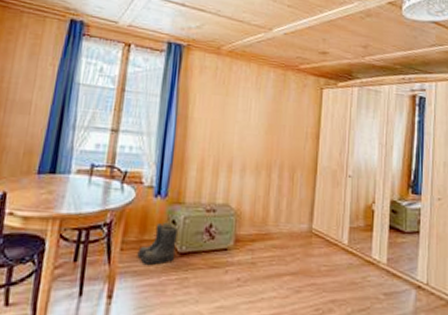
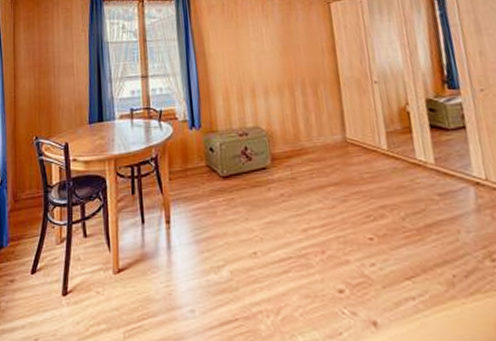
boots: present [137,222,178,265] -> none [184,150,219,190]

